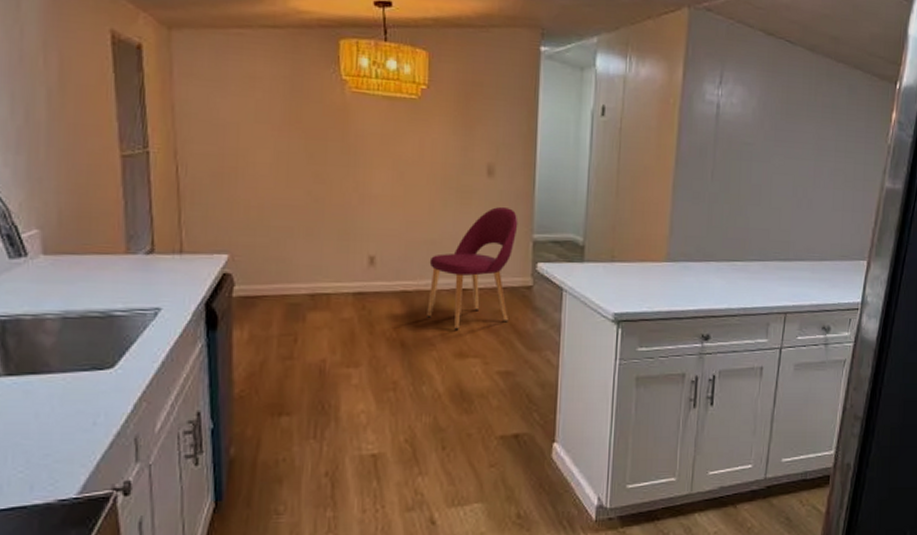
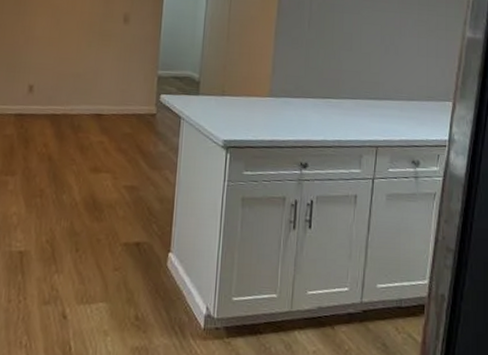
dining chair: present [427,207,518,330] -> none [70,48,147,149]

